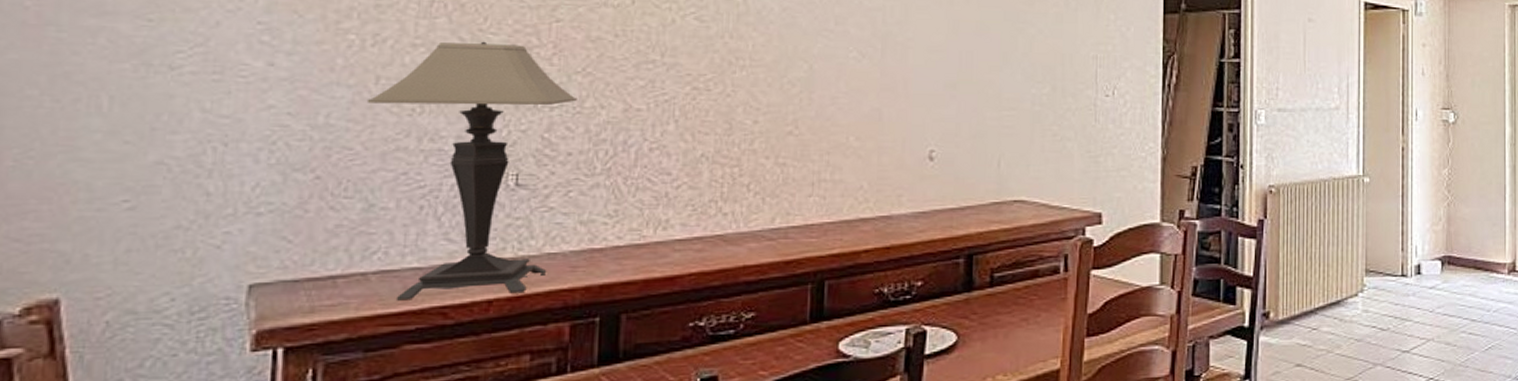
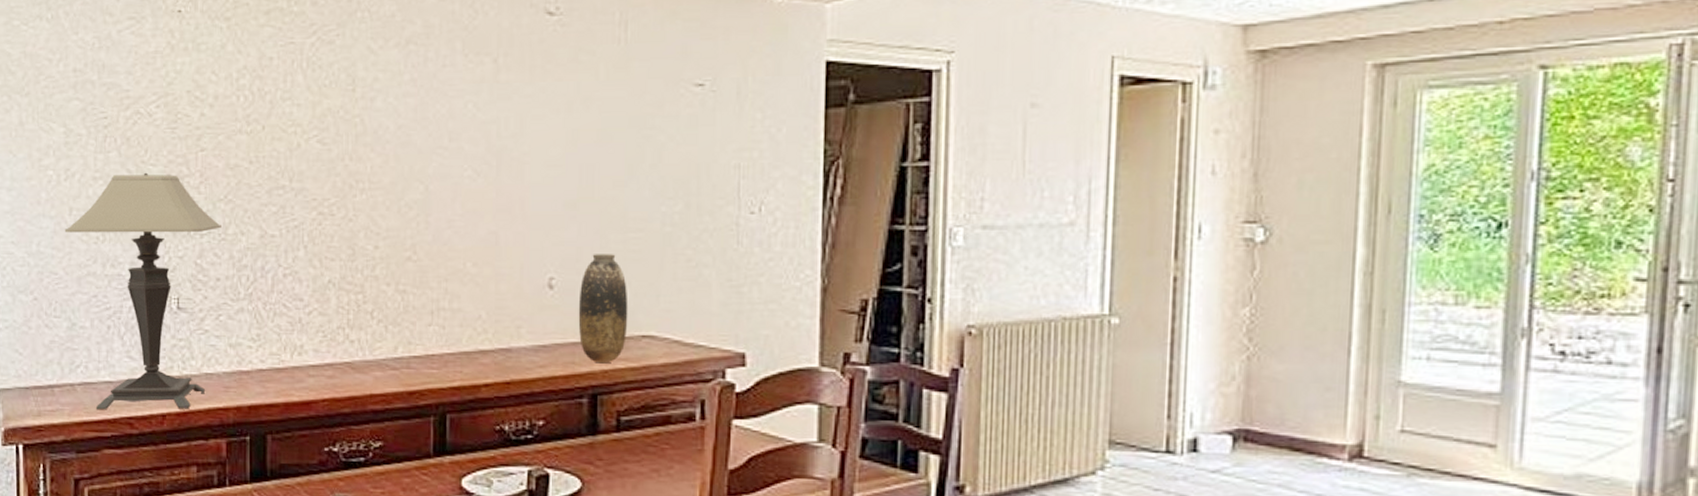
vase: none [956,129,1002,227] -> present [578,254,629,364]

